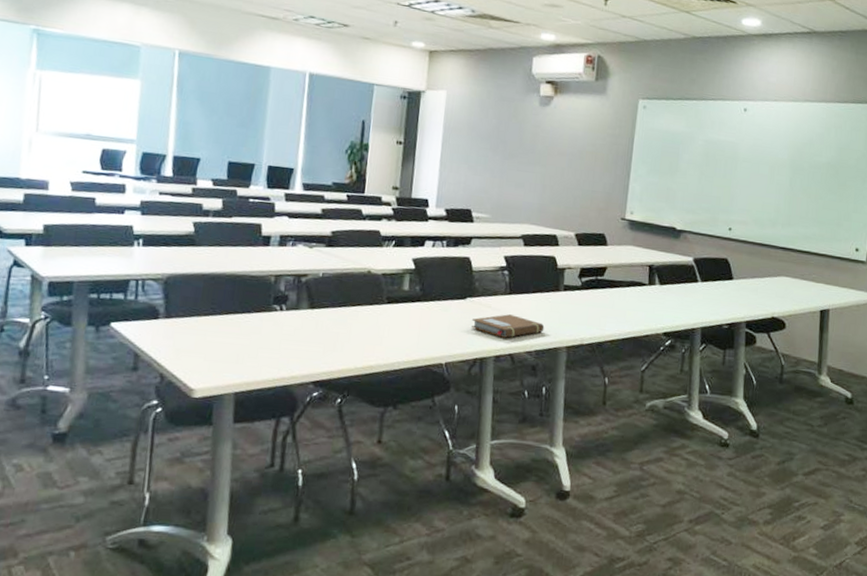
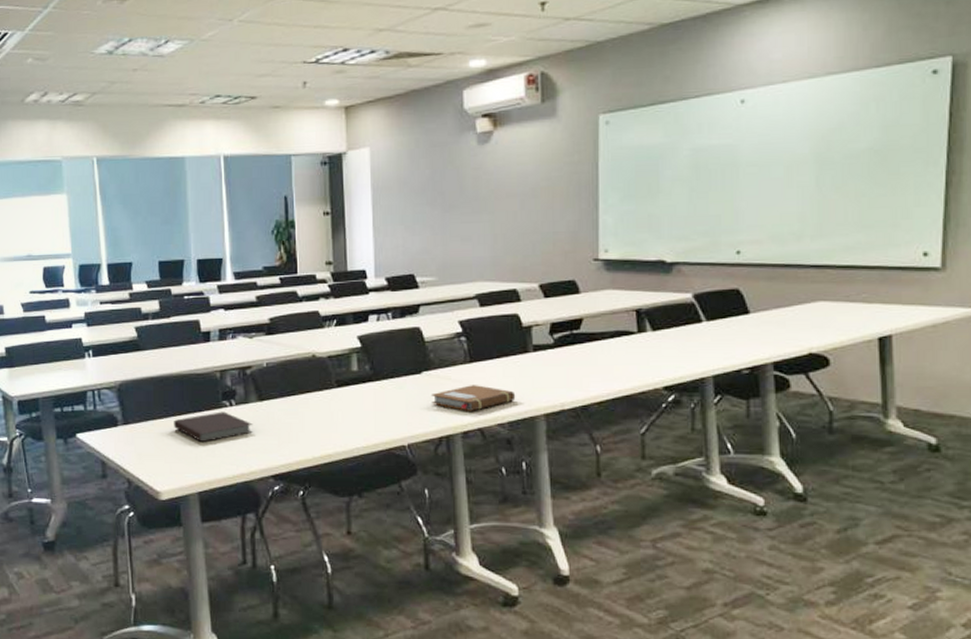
notebook: none [219,315,301,344] -> present [174,411,254,442]

